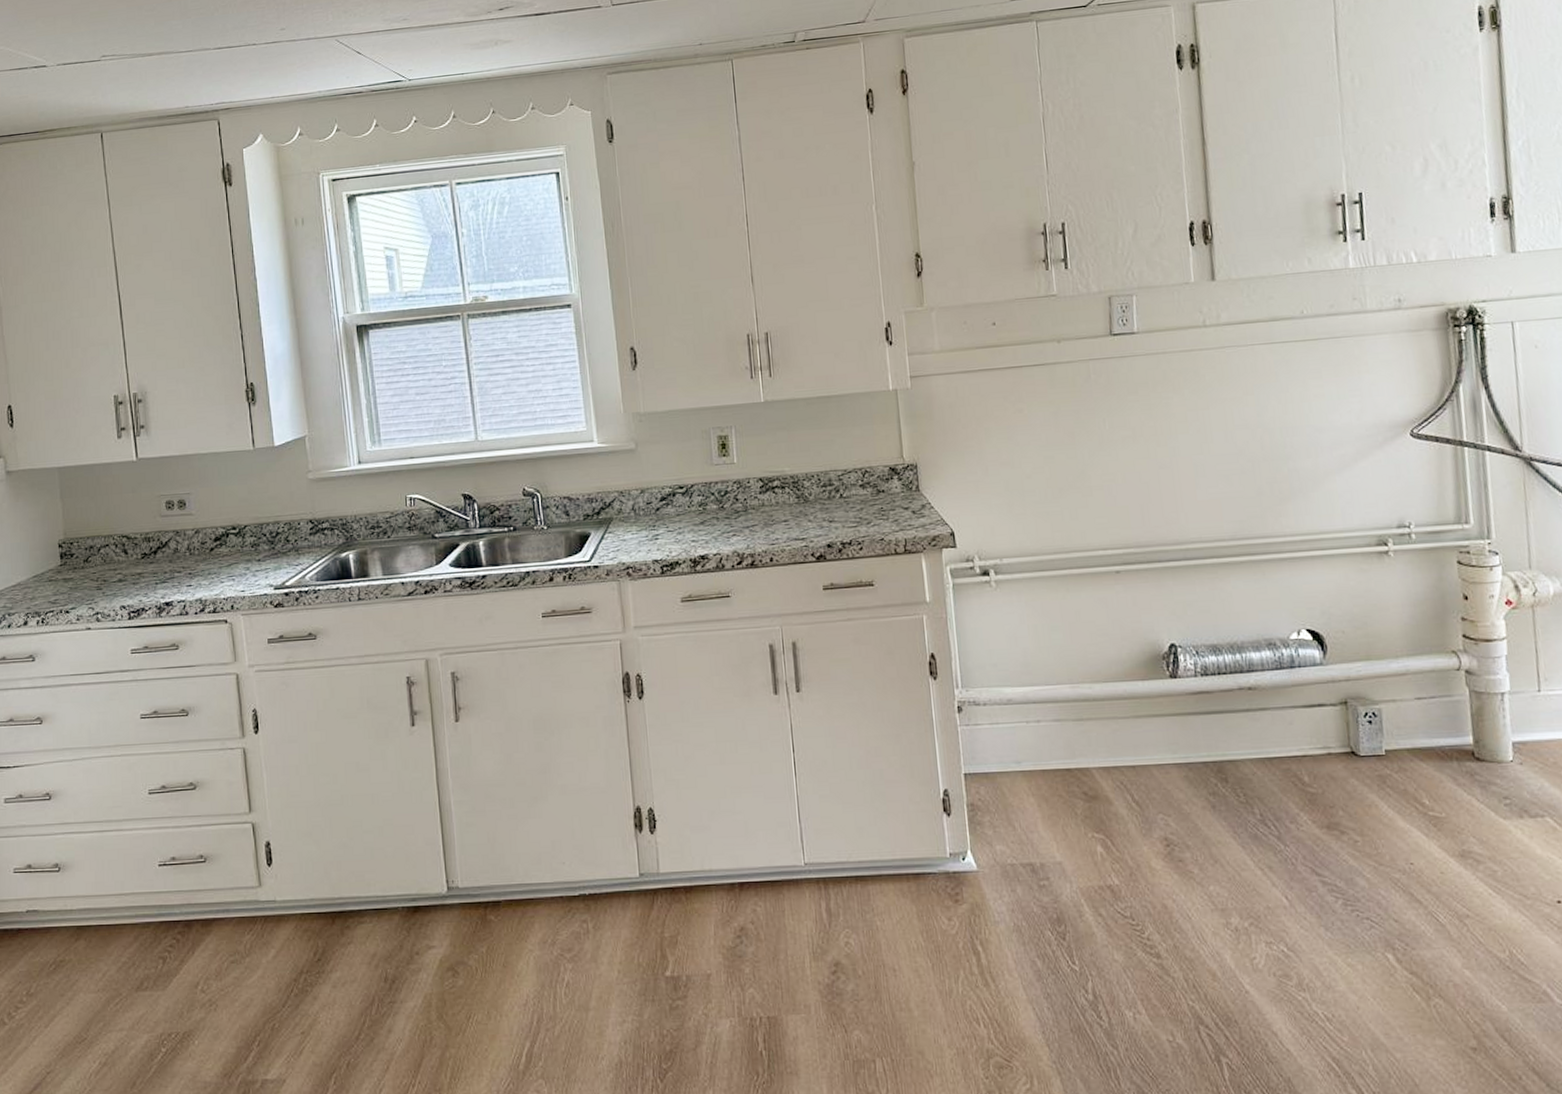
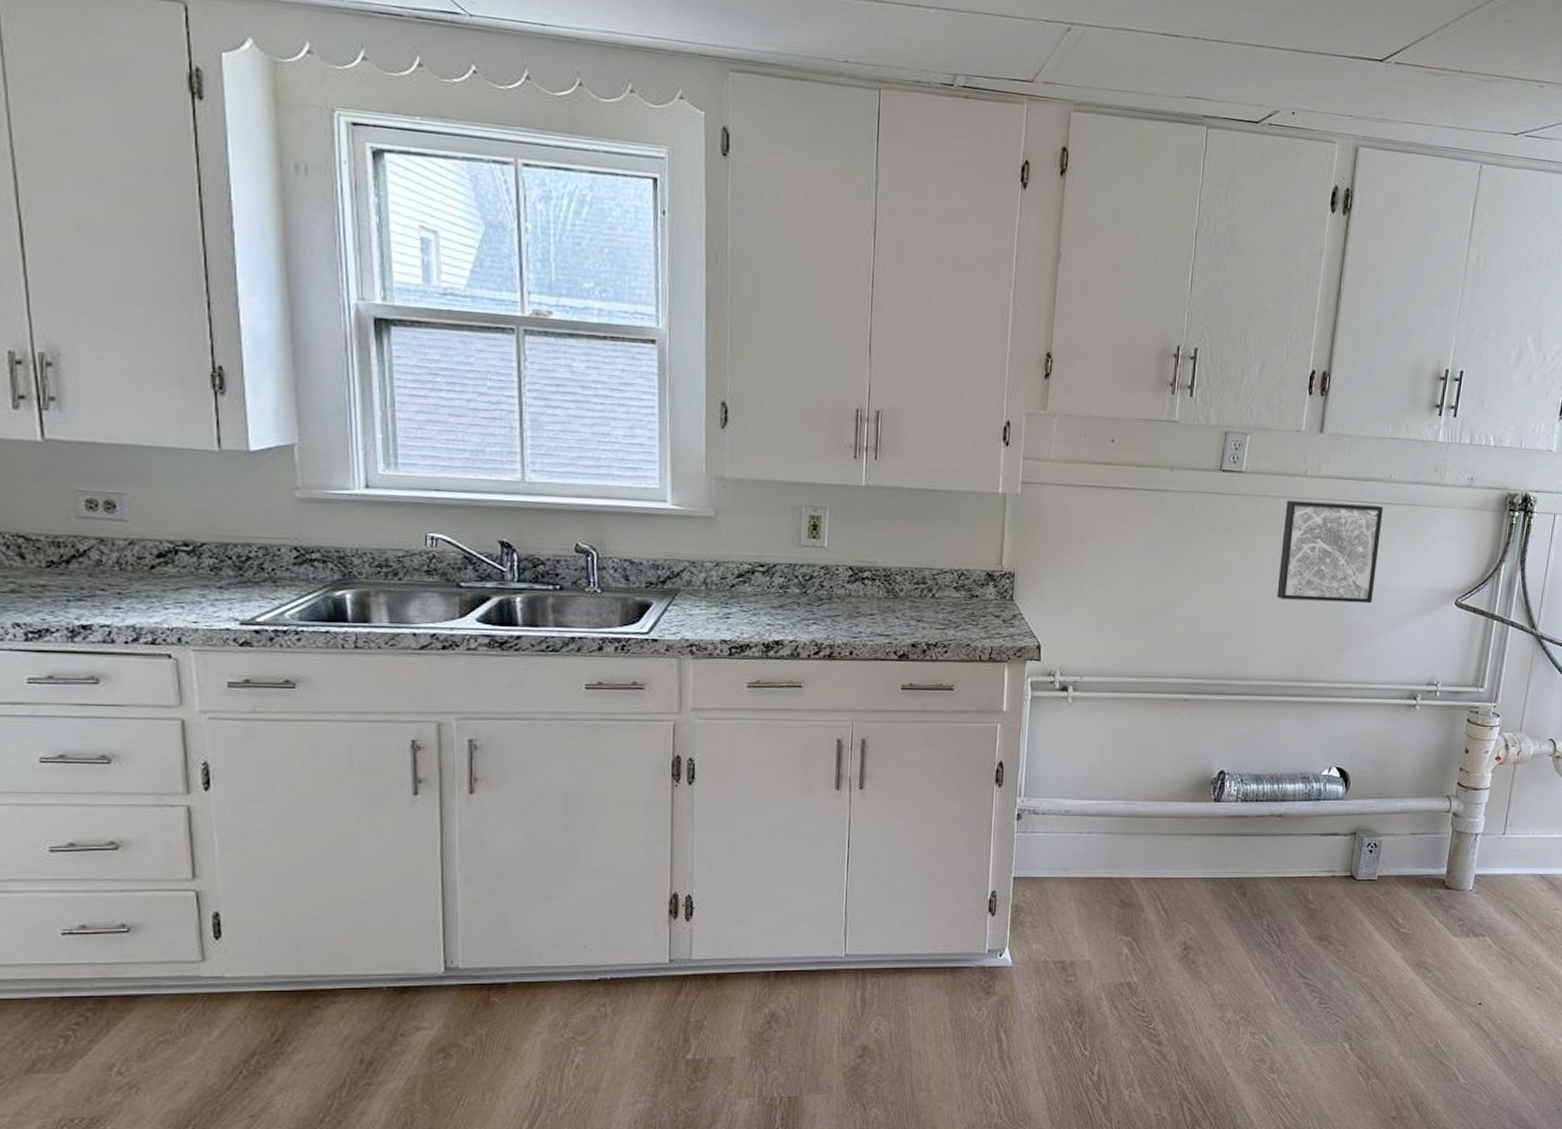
wall art: none [1188,344,1310,455] -> present [1276,500,1384,604]

